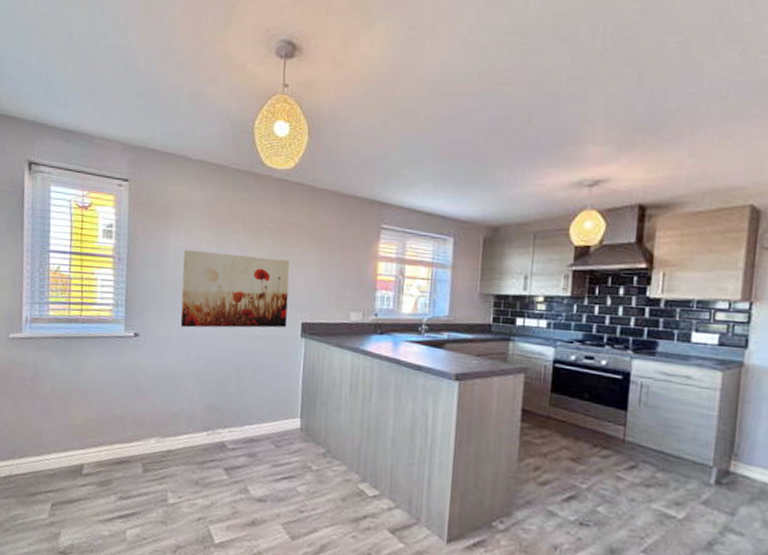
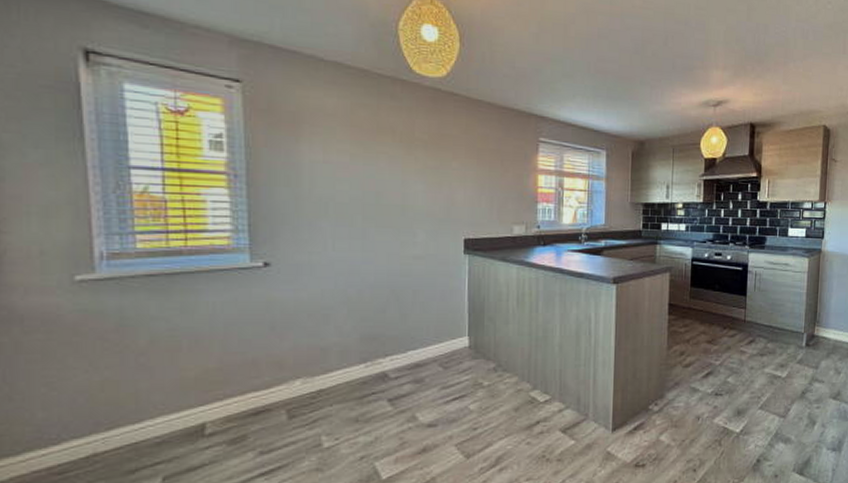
wall art: present [180,249,290,328] -> none [321,164,449,252]

